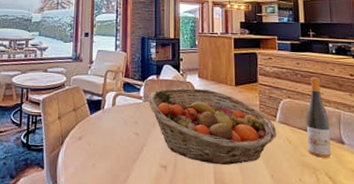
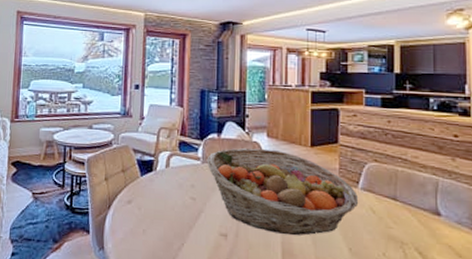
wine bottle: present [306,77,332,158] -> none [395,138,424,231]

